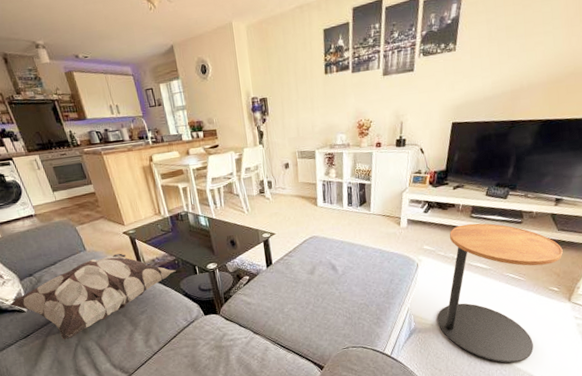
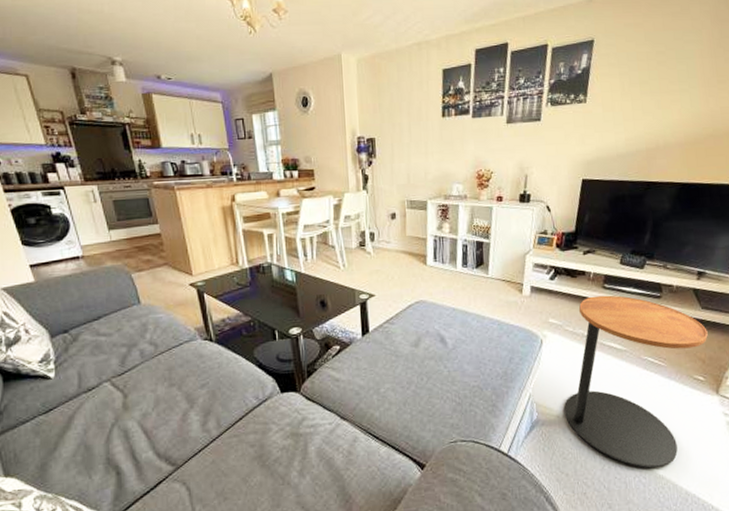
decorative pillow: present [9,253,176,340] -> none [32,309,250,418]

